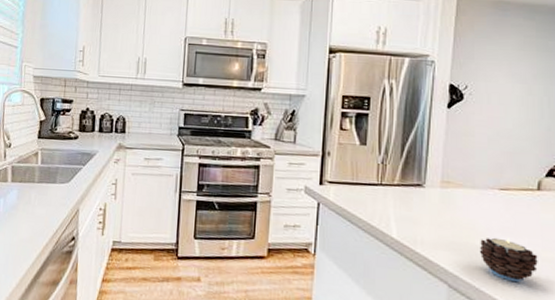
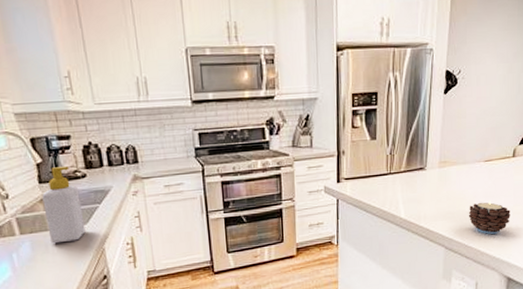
soap bottle: none [35,126,69,197] -> present [42,166,86,244]

